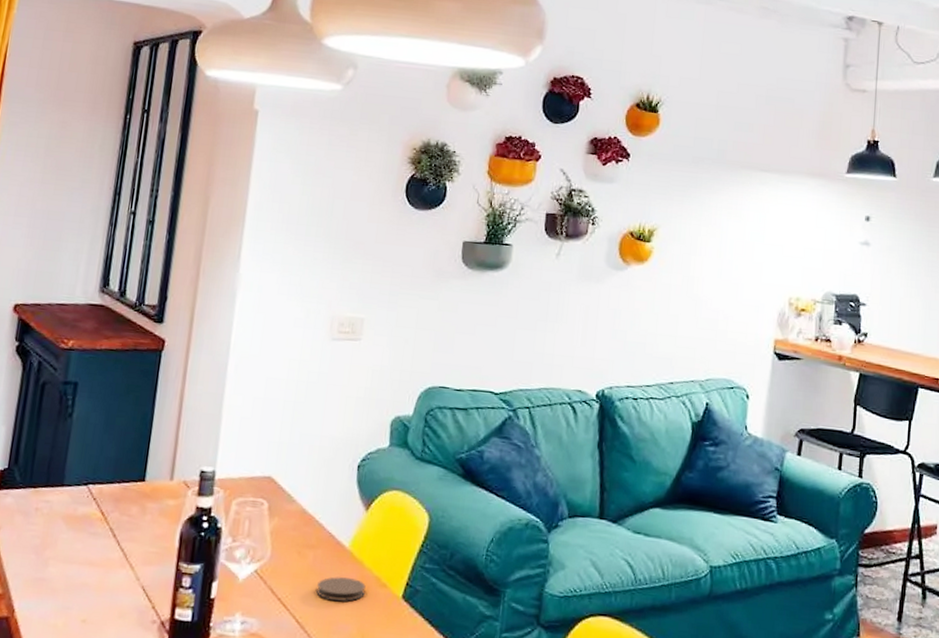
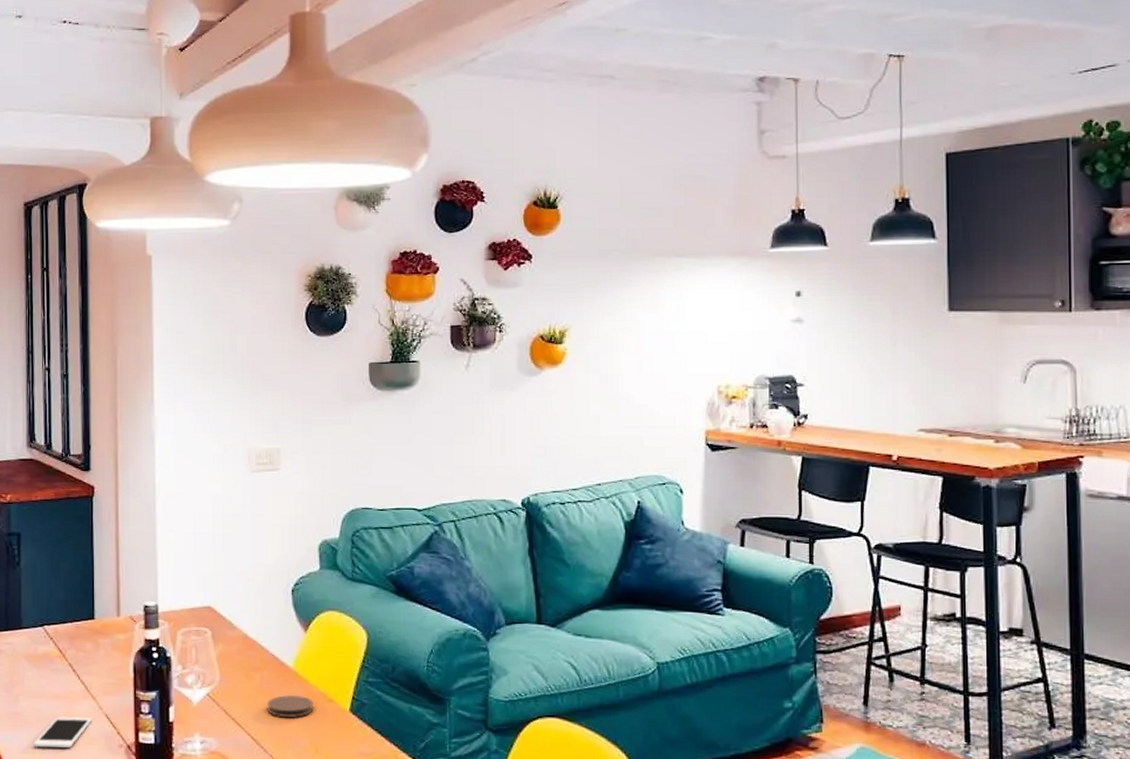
cell phone: none [57,585,126,621] -> present [34,716,91,748]

